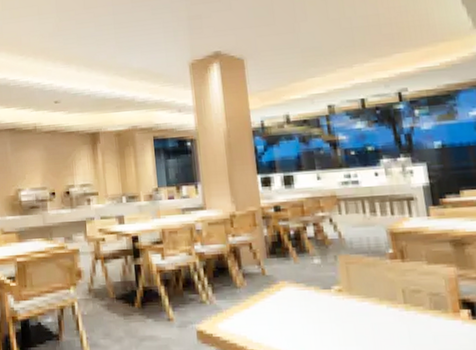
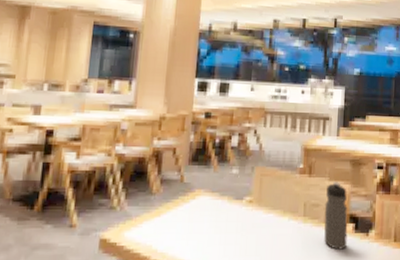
water bottle: none [426,265,465,338] -> present [324,182,348,250]

